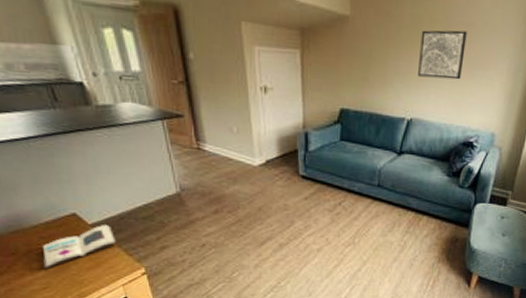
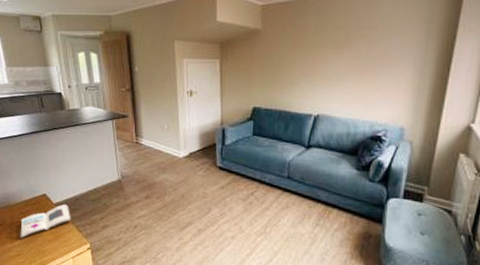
wall art: present [418,30,467,80] -> none [323,34,369,78]

